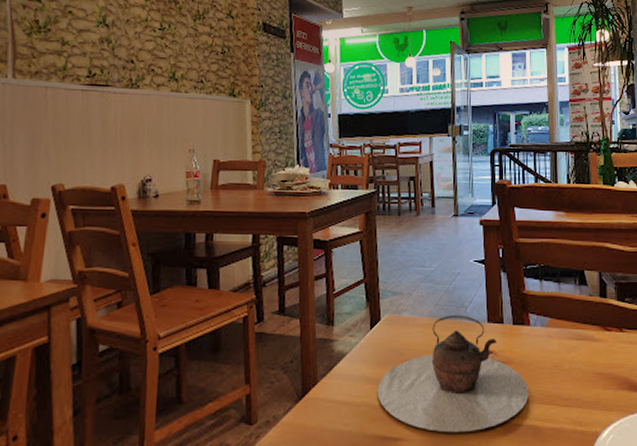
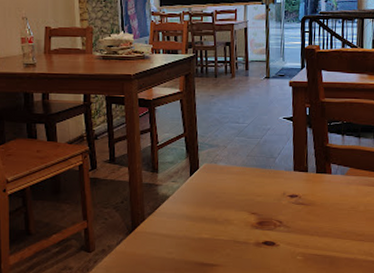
teapot: present [377,315,529,433] -> none [196,164,328,261]

